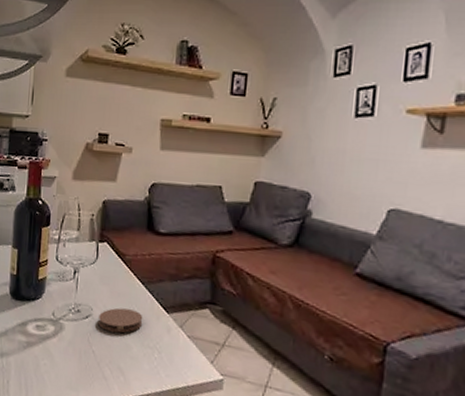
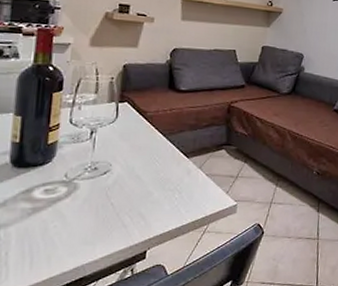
coaster: present [98,307,143,333] -> none [118,160,164,182]

